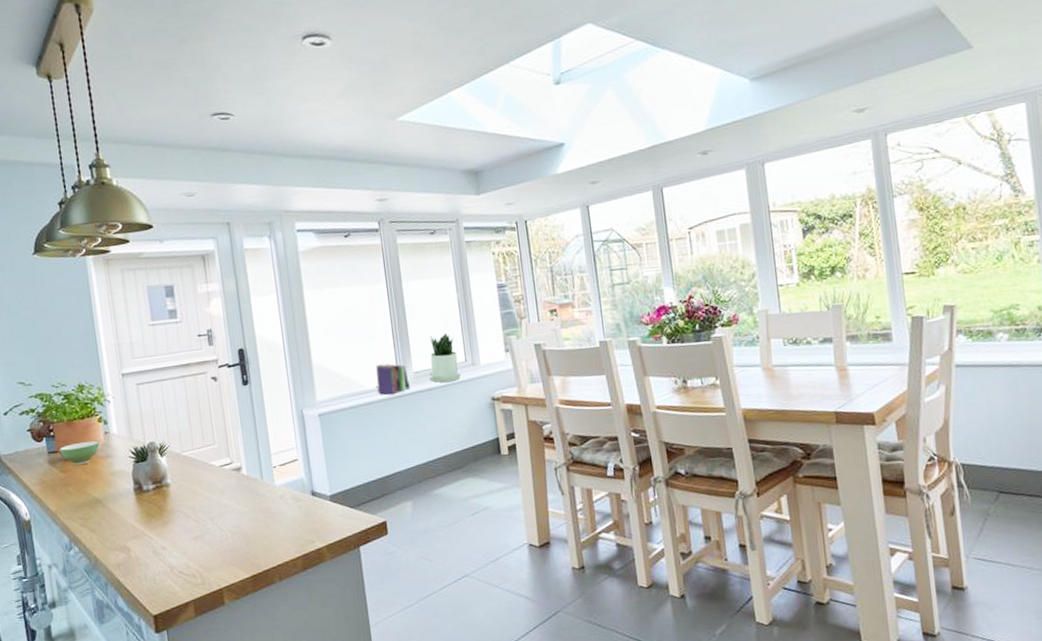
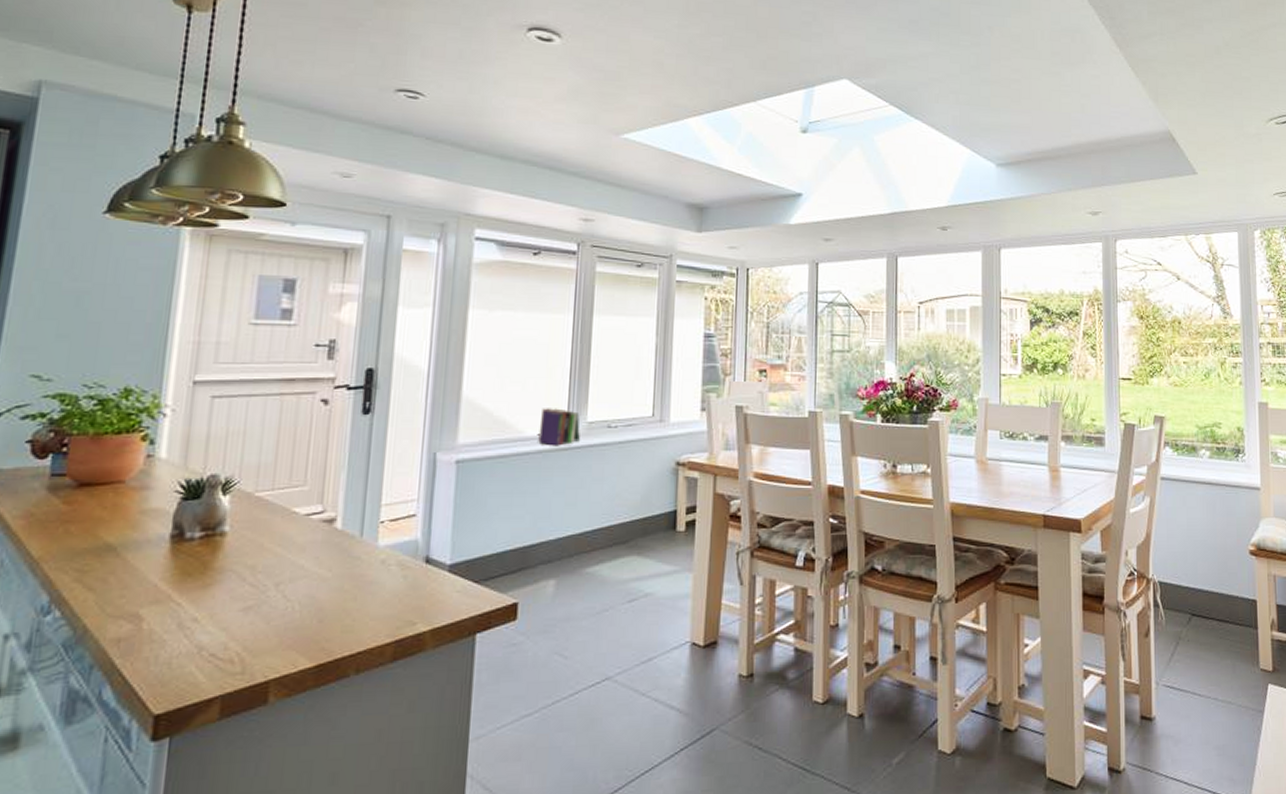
bowl: present [58,440,101,466] -> none [68,464,137,497]
planter: present [429,333,461,383] -> none [605,380,644,439]

